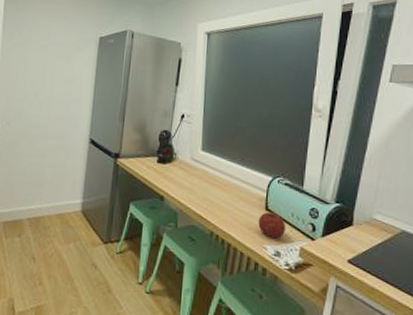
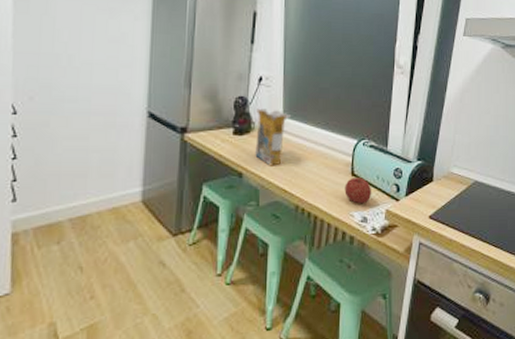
cereal box: none [175,141,209,194] -> present [255,108,291,166]

